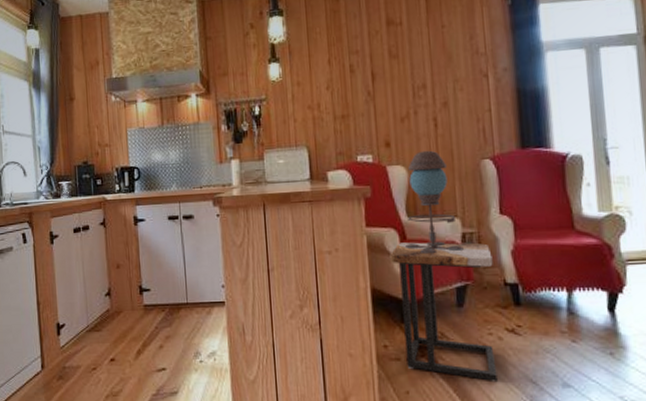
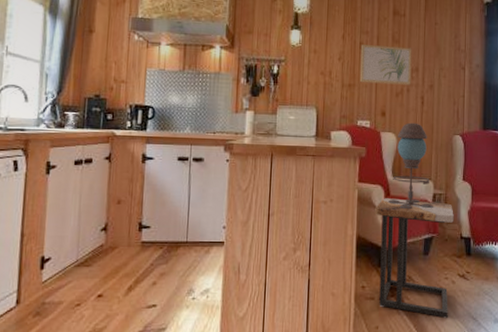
wall art: none [351,61,419,112] -> present [359,45,412,85]

